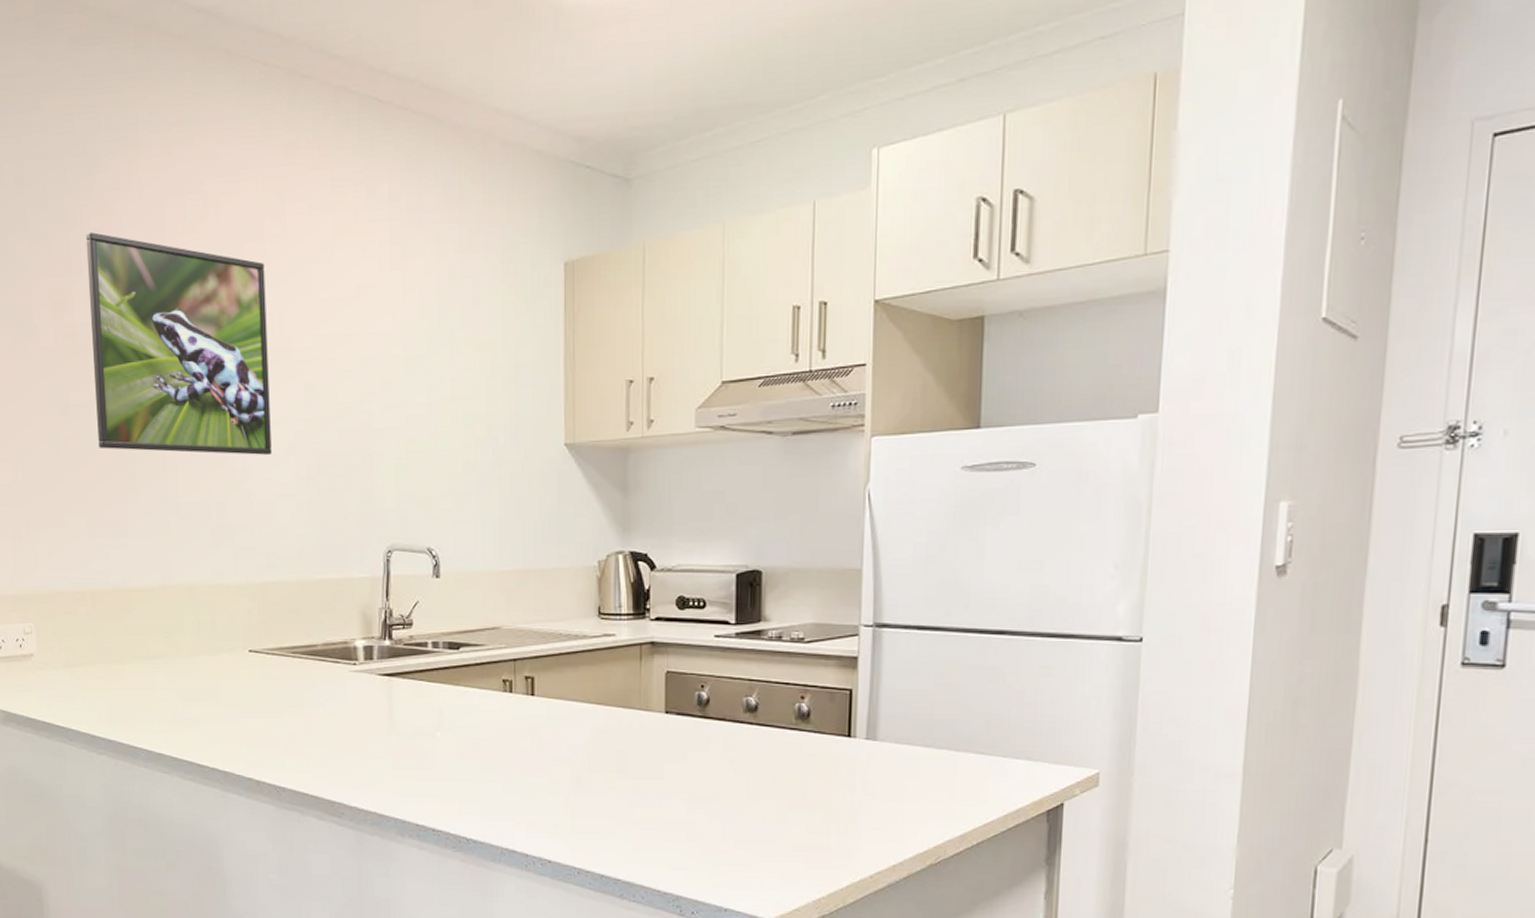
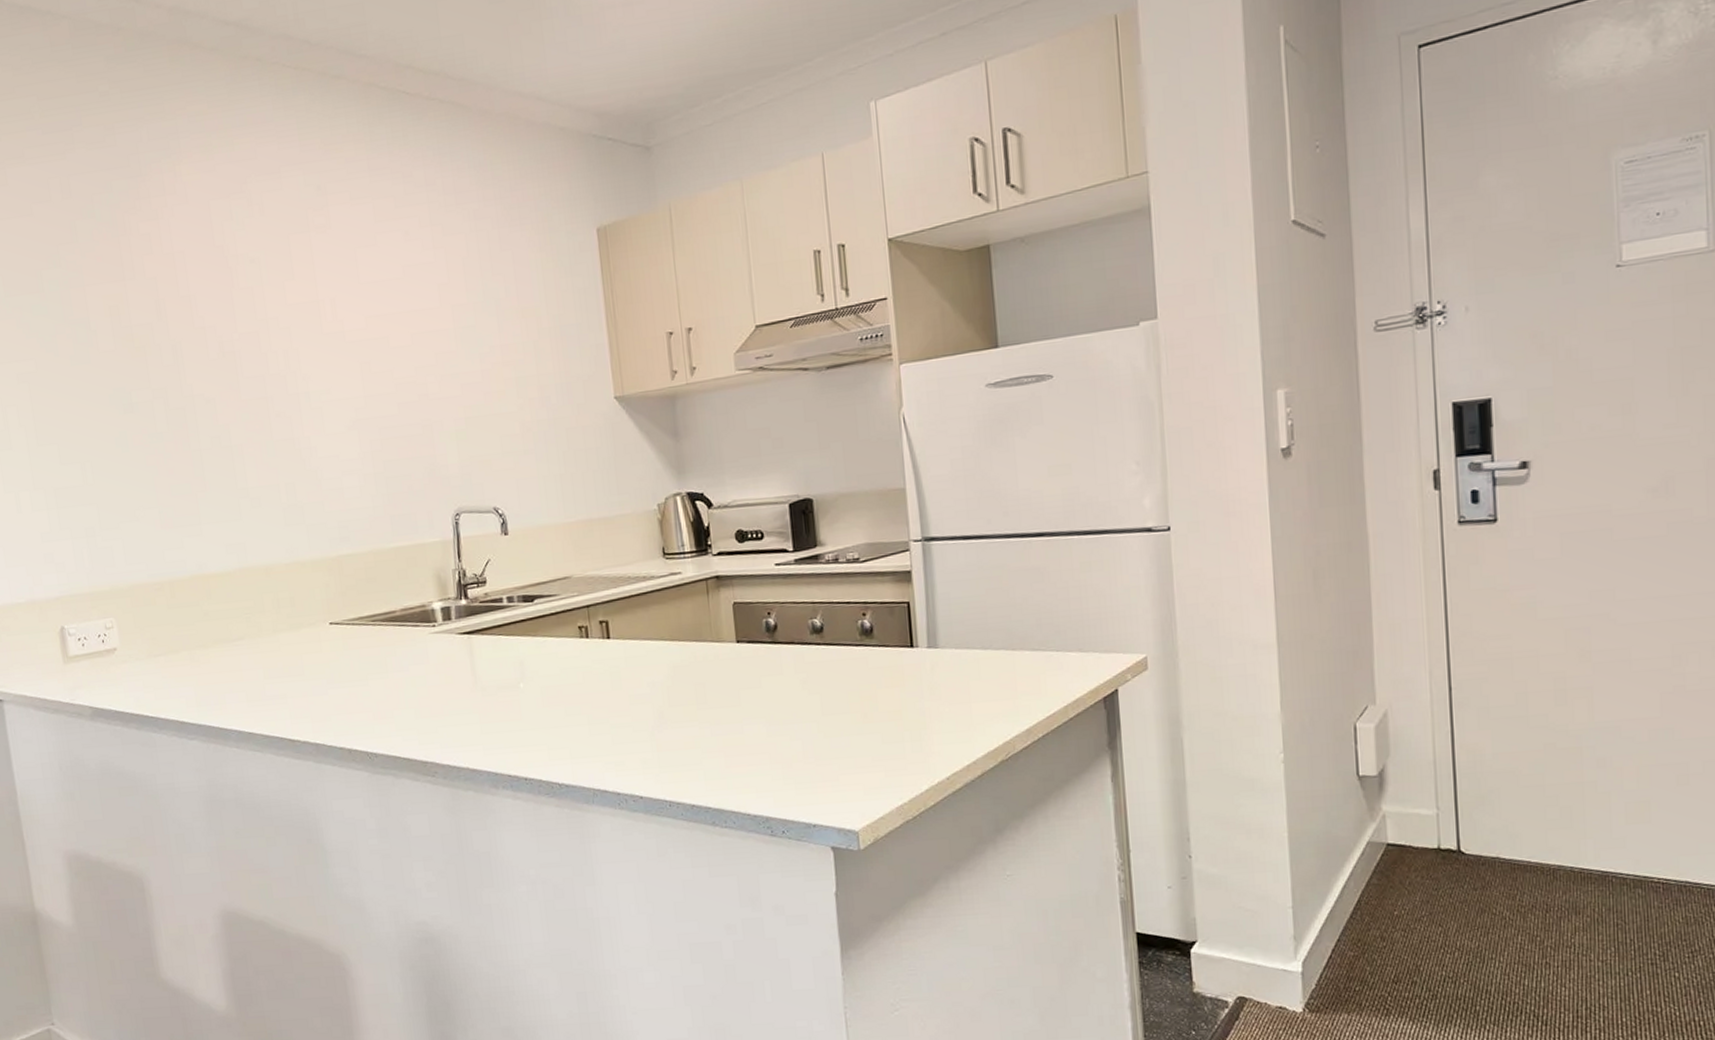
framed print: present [85,232,272,455] -> none [136,237,335,443]

